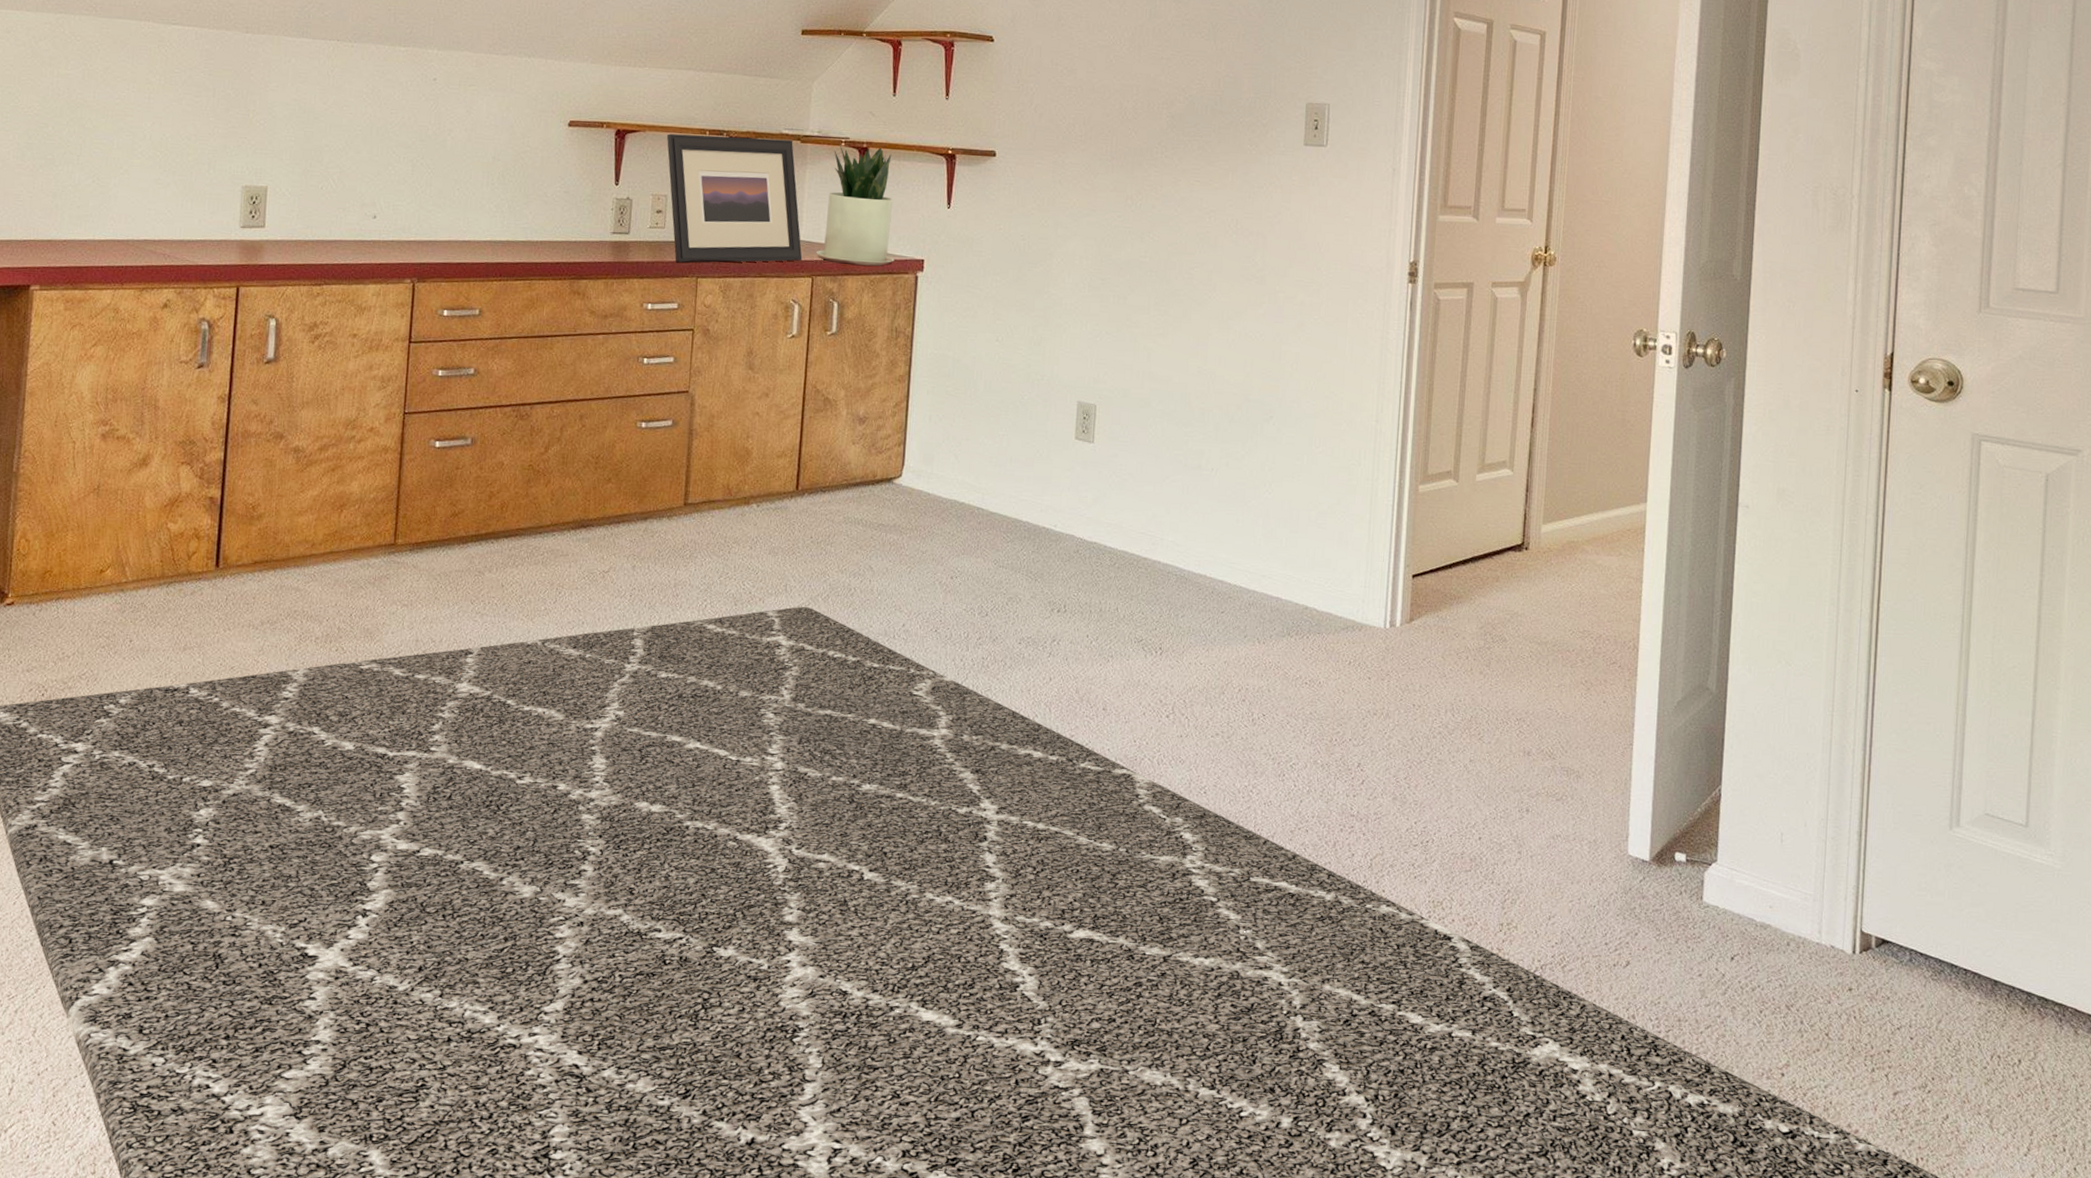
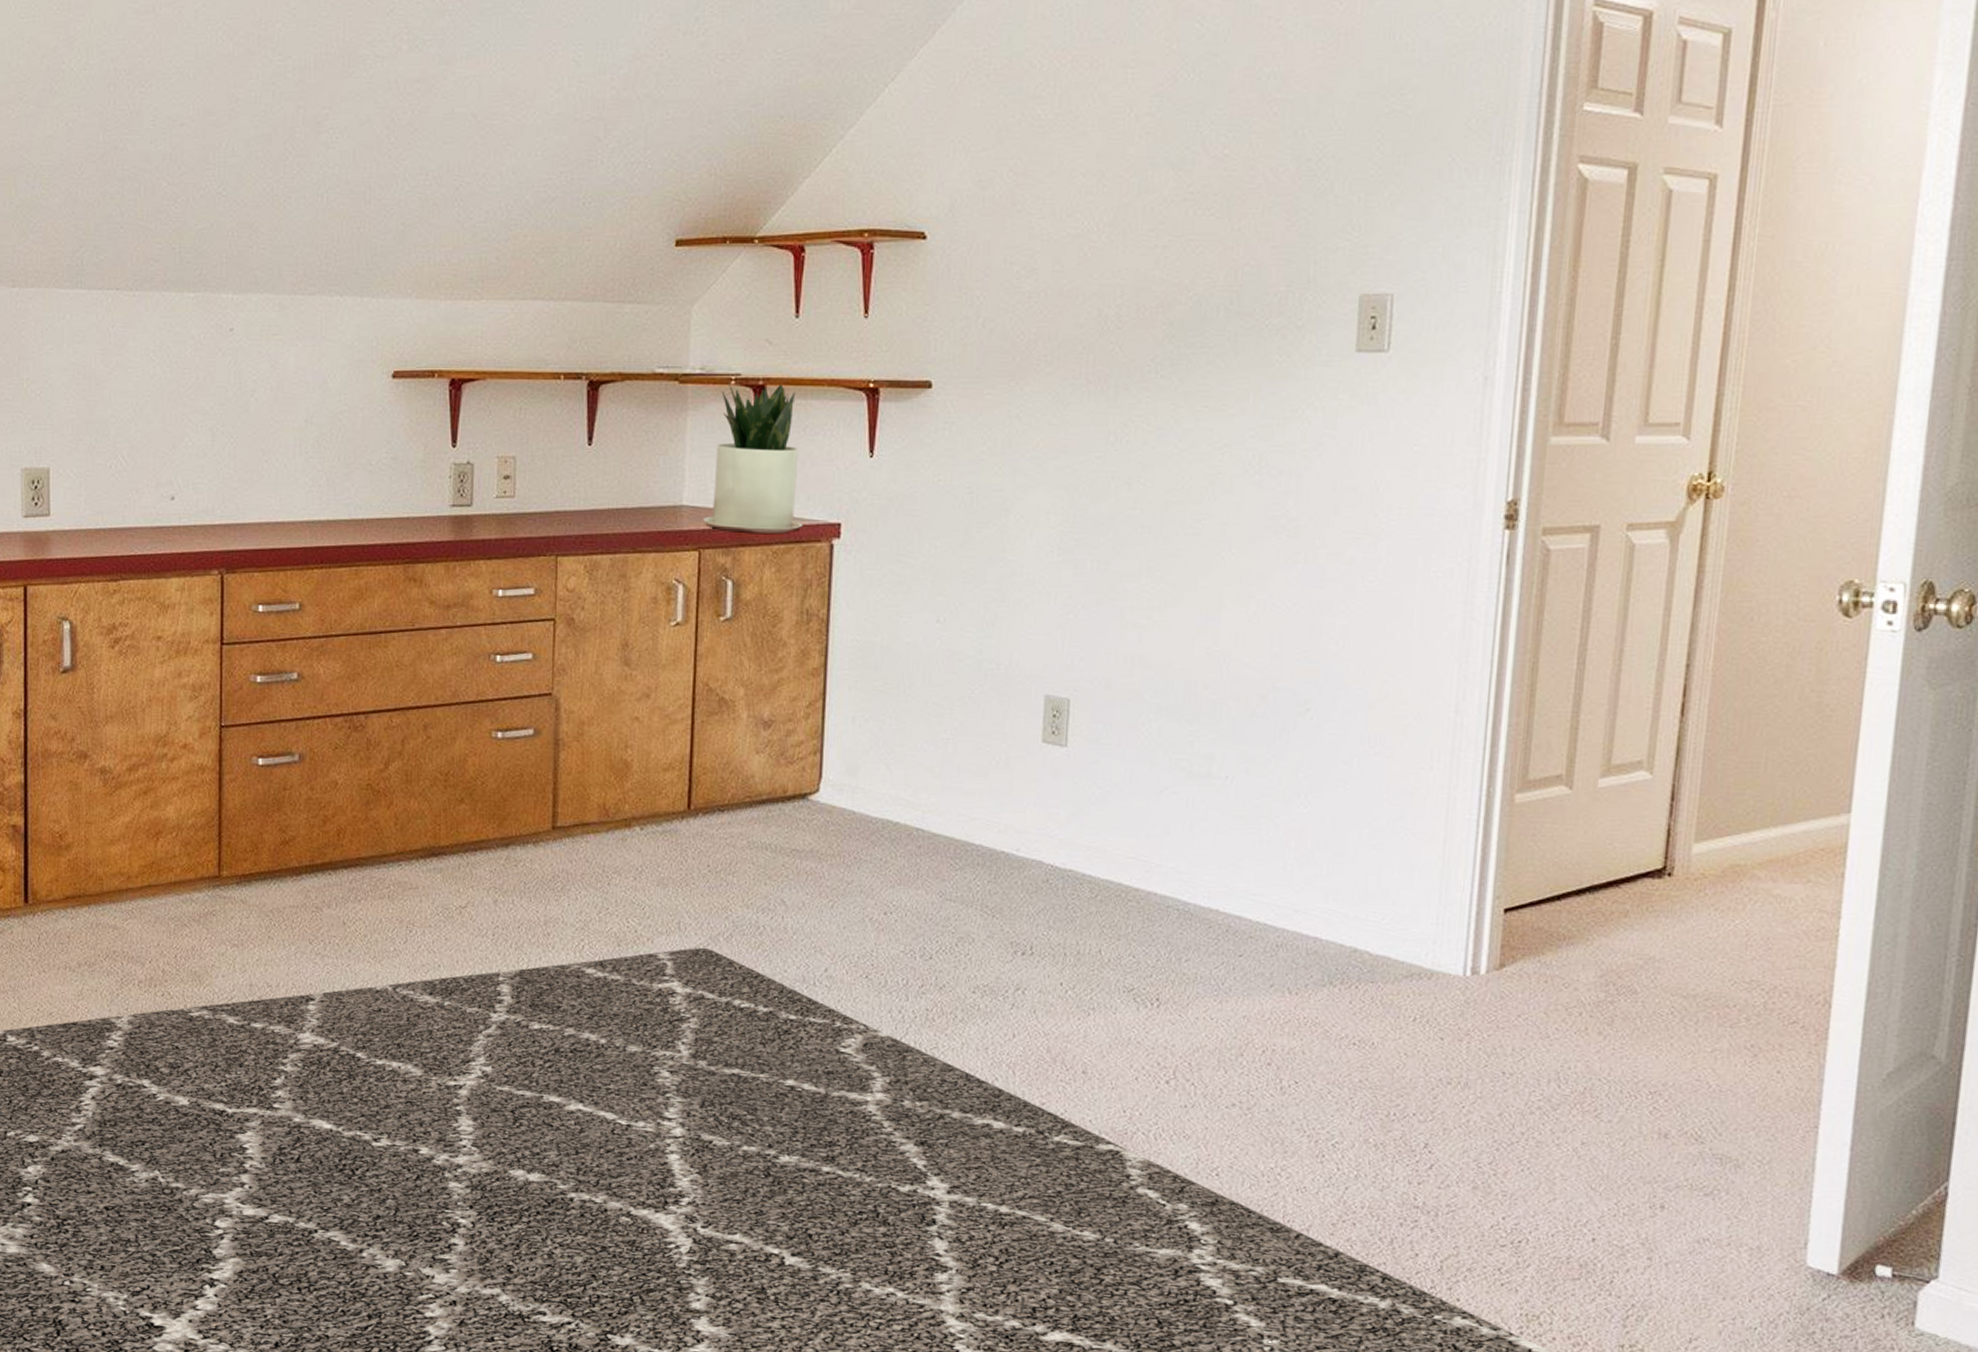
picture frame: present [666,134,802,264] -> none [511,380,686,540]

